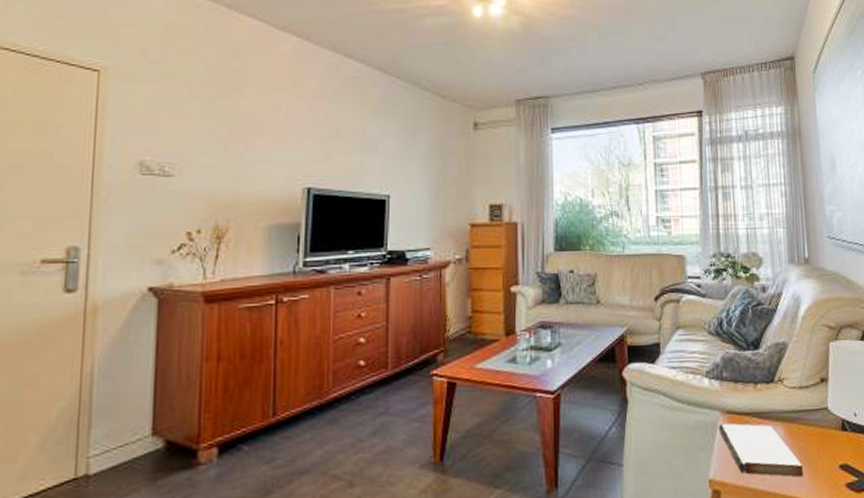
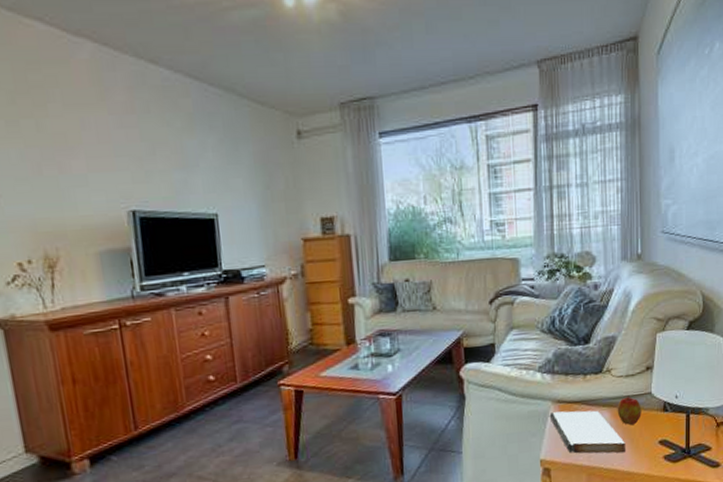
apple: none [791,409,819,445] -> present [617,395,642,426]

